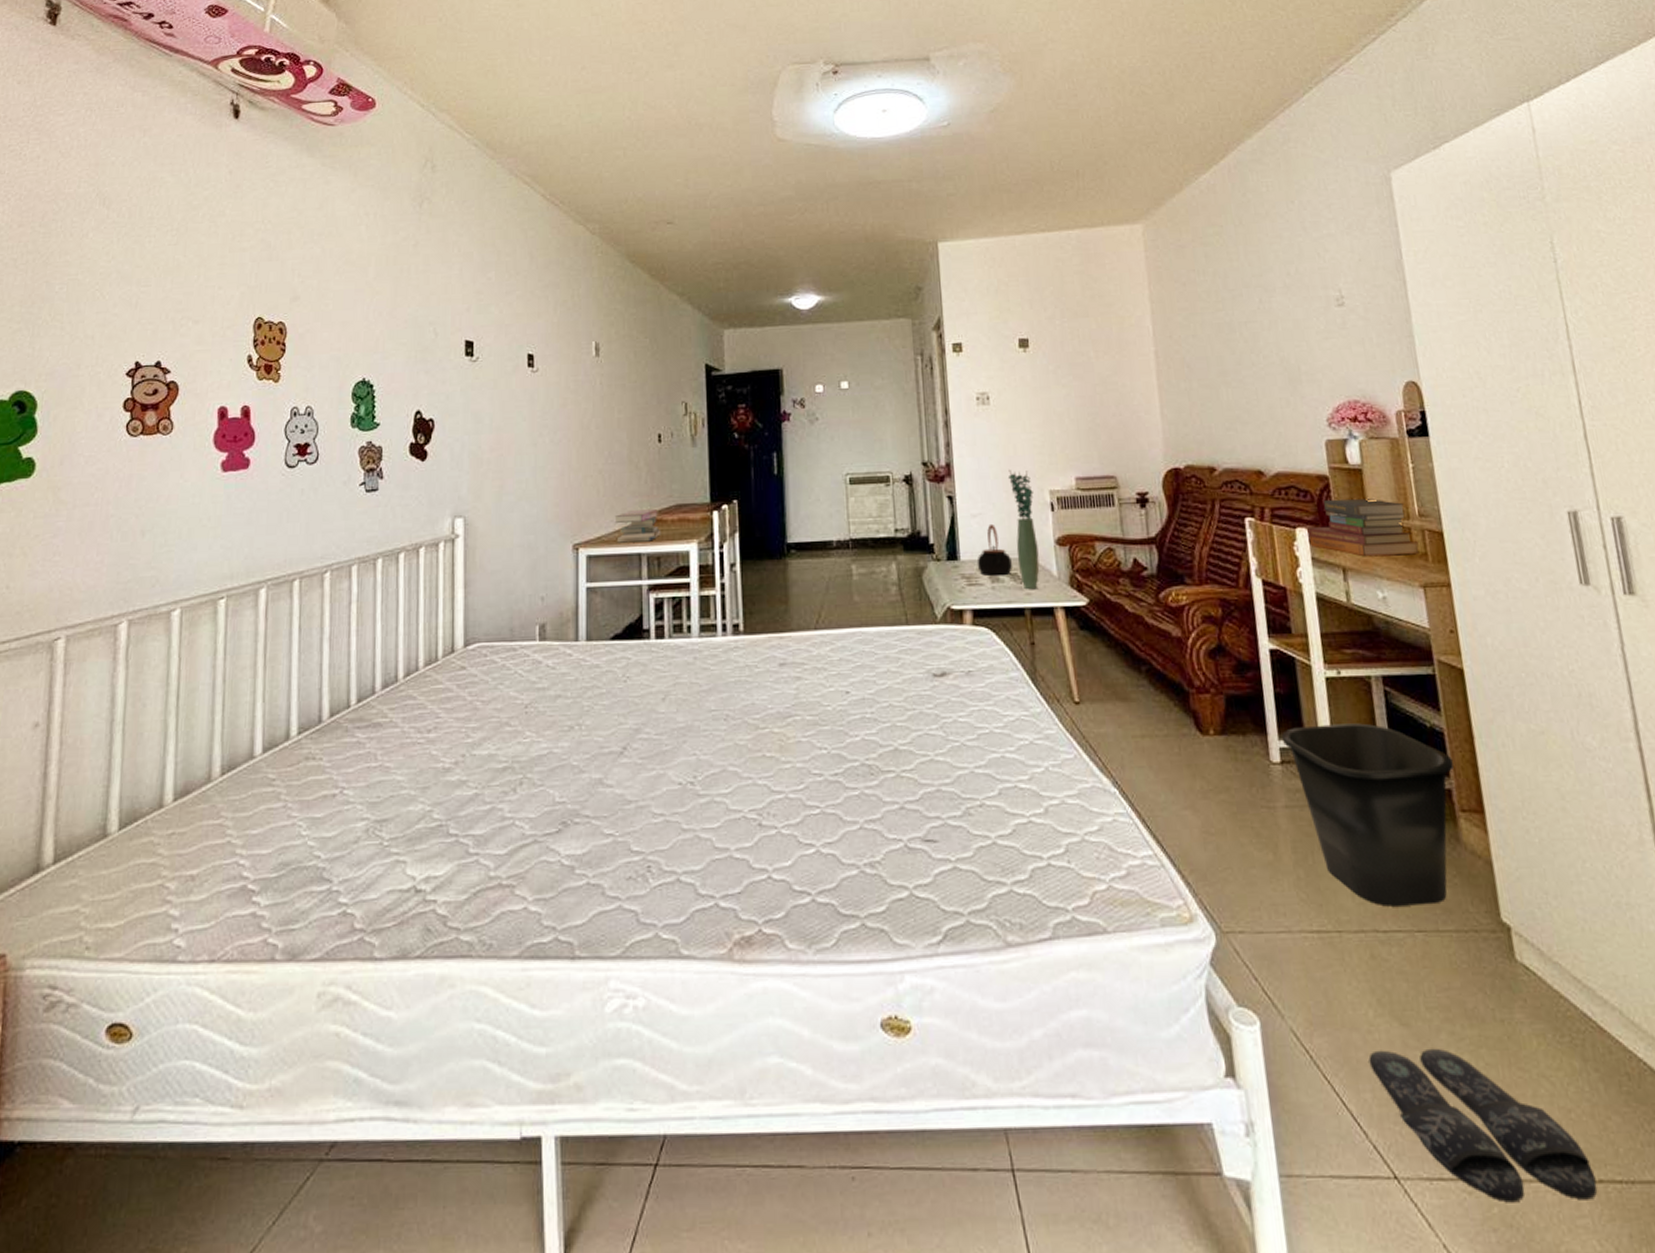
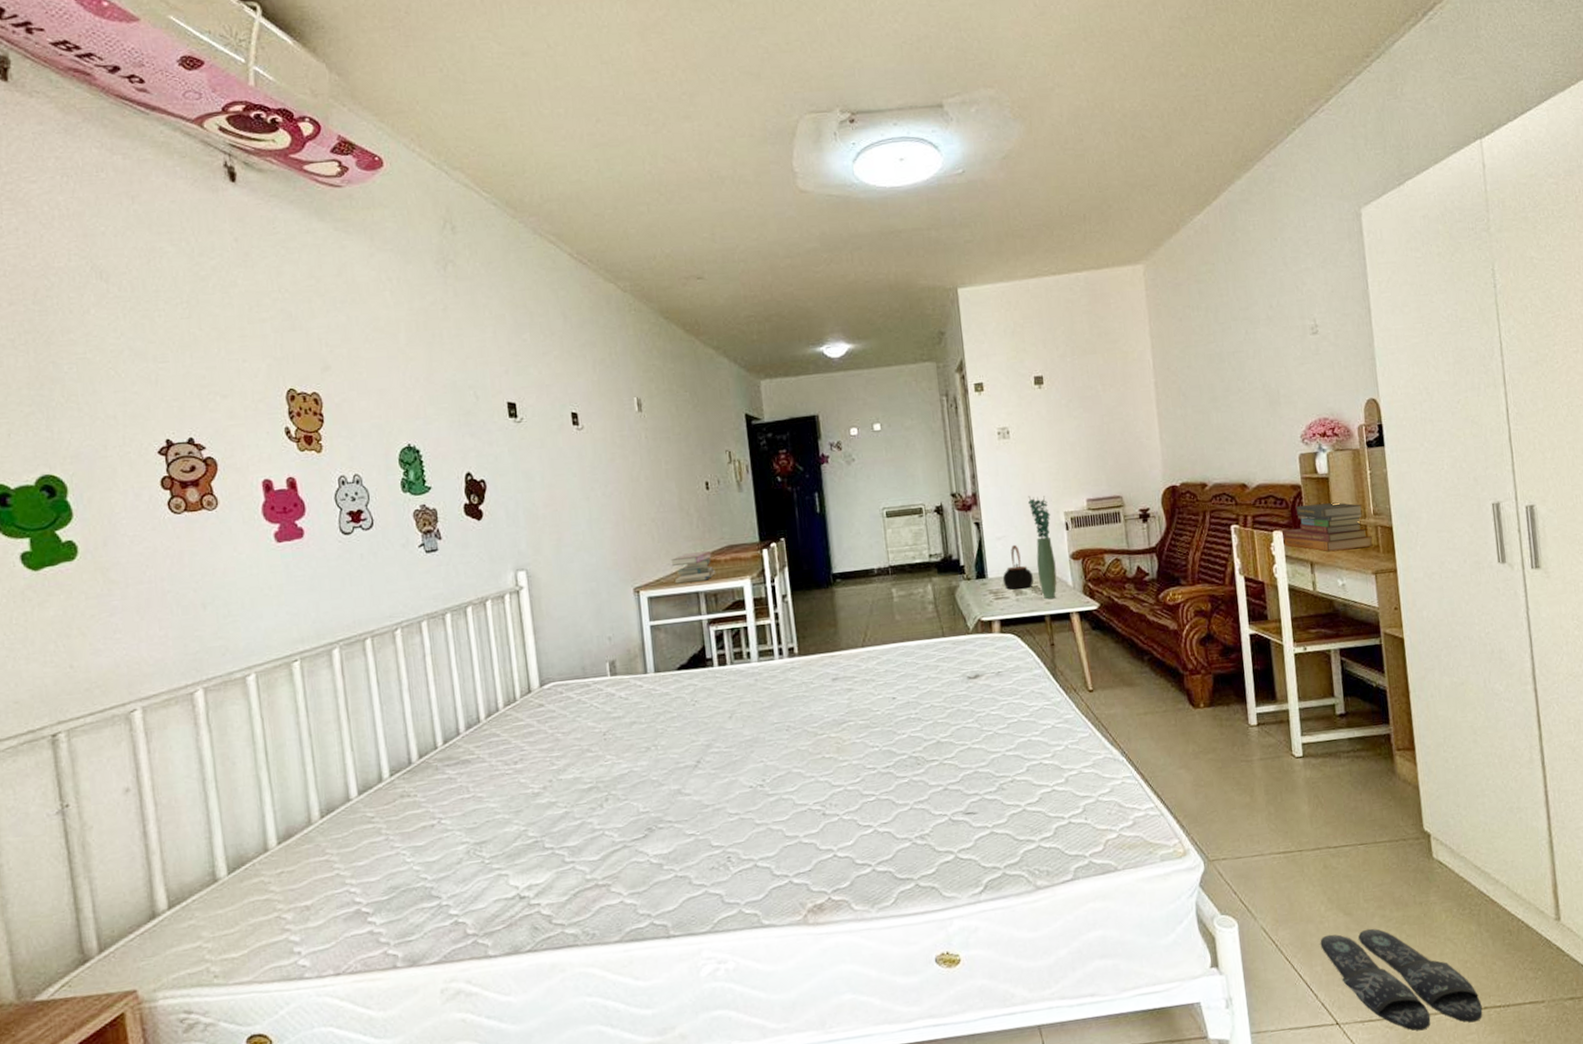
waste bin: present [1281,723,1454,907] -> none [1258,688,1393,828]

